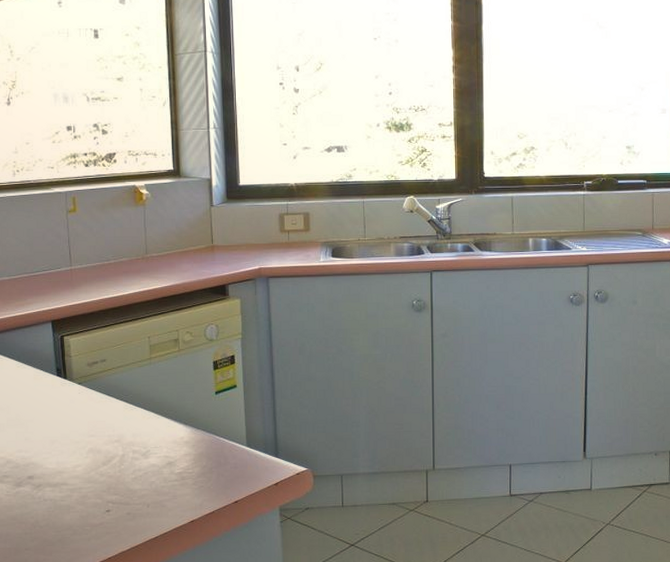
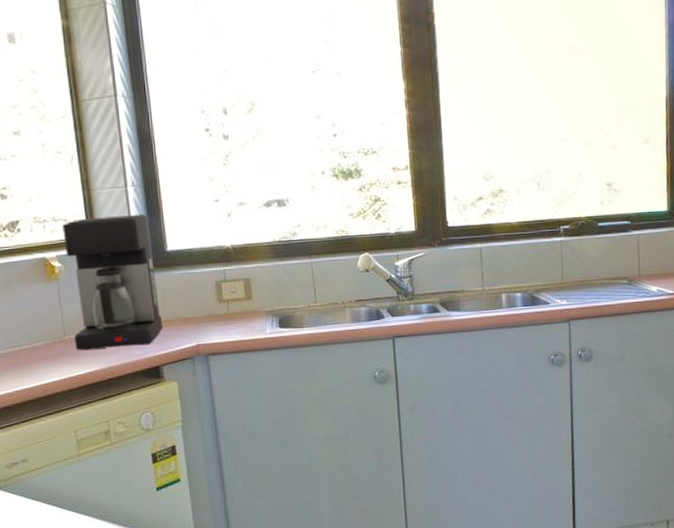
coffee maker: none [152,152,232,267] -> present [62,214,164,350]

